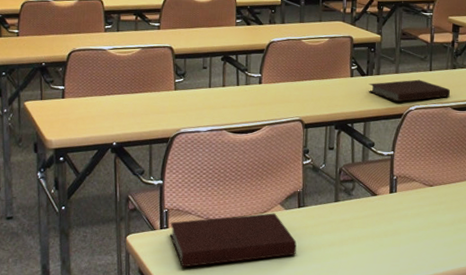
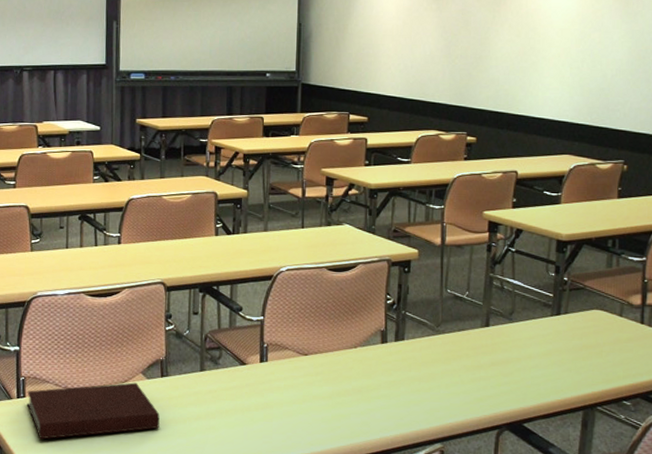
notebook: present [368,79,450,102] -> none [234,238,325,263]

